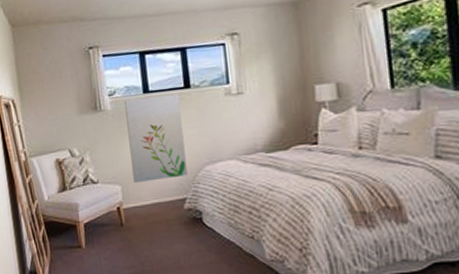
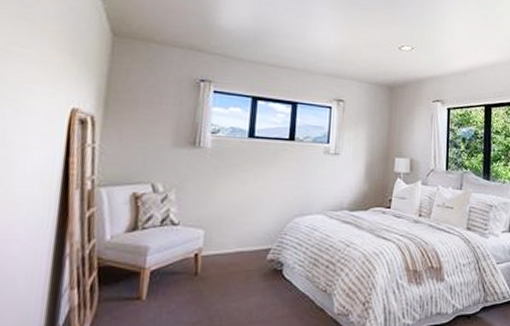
wall art: present [124,94,188,184] -> none [219,141,283,229]

